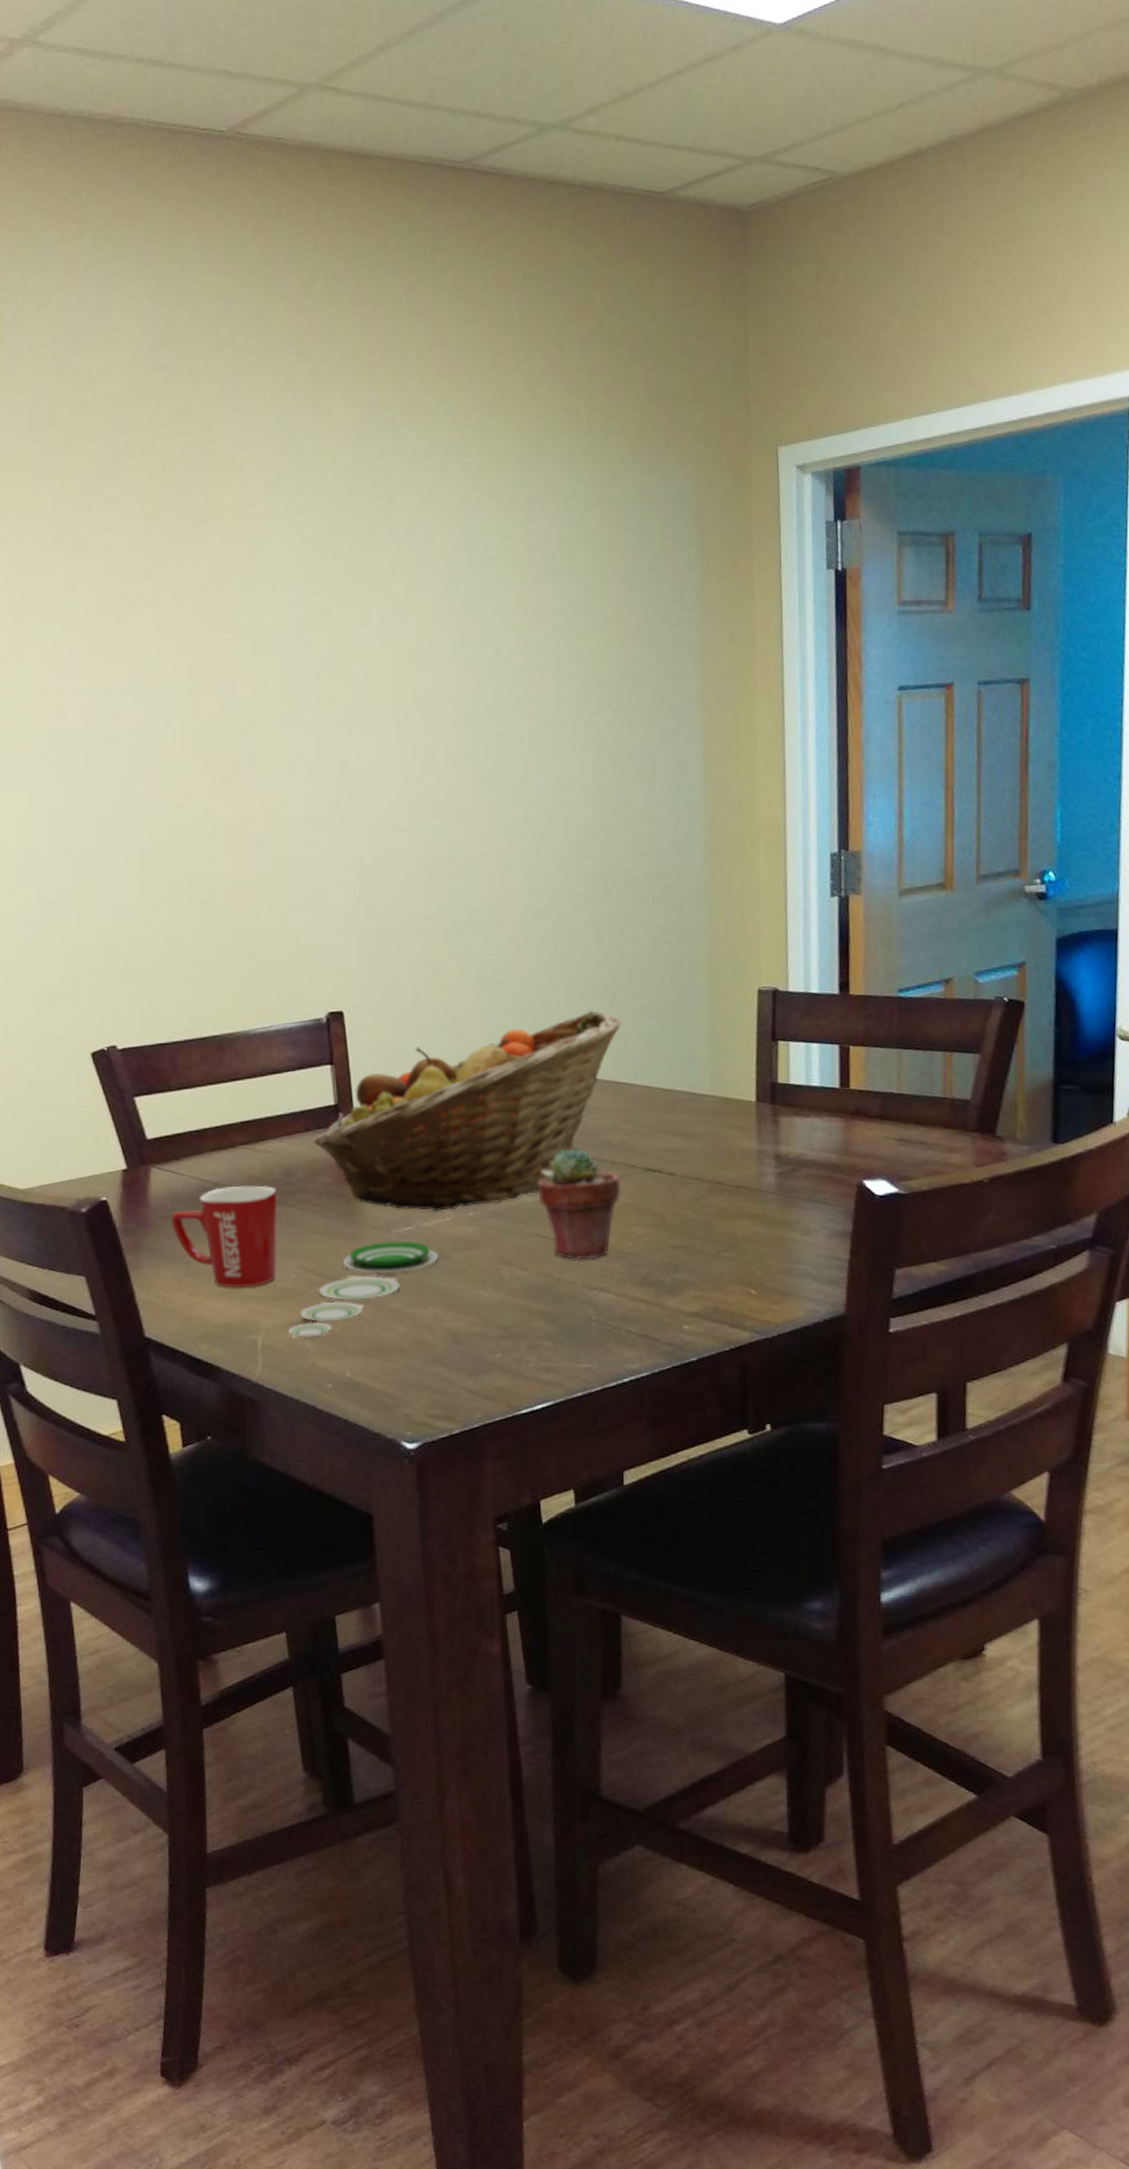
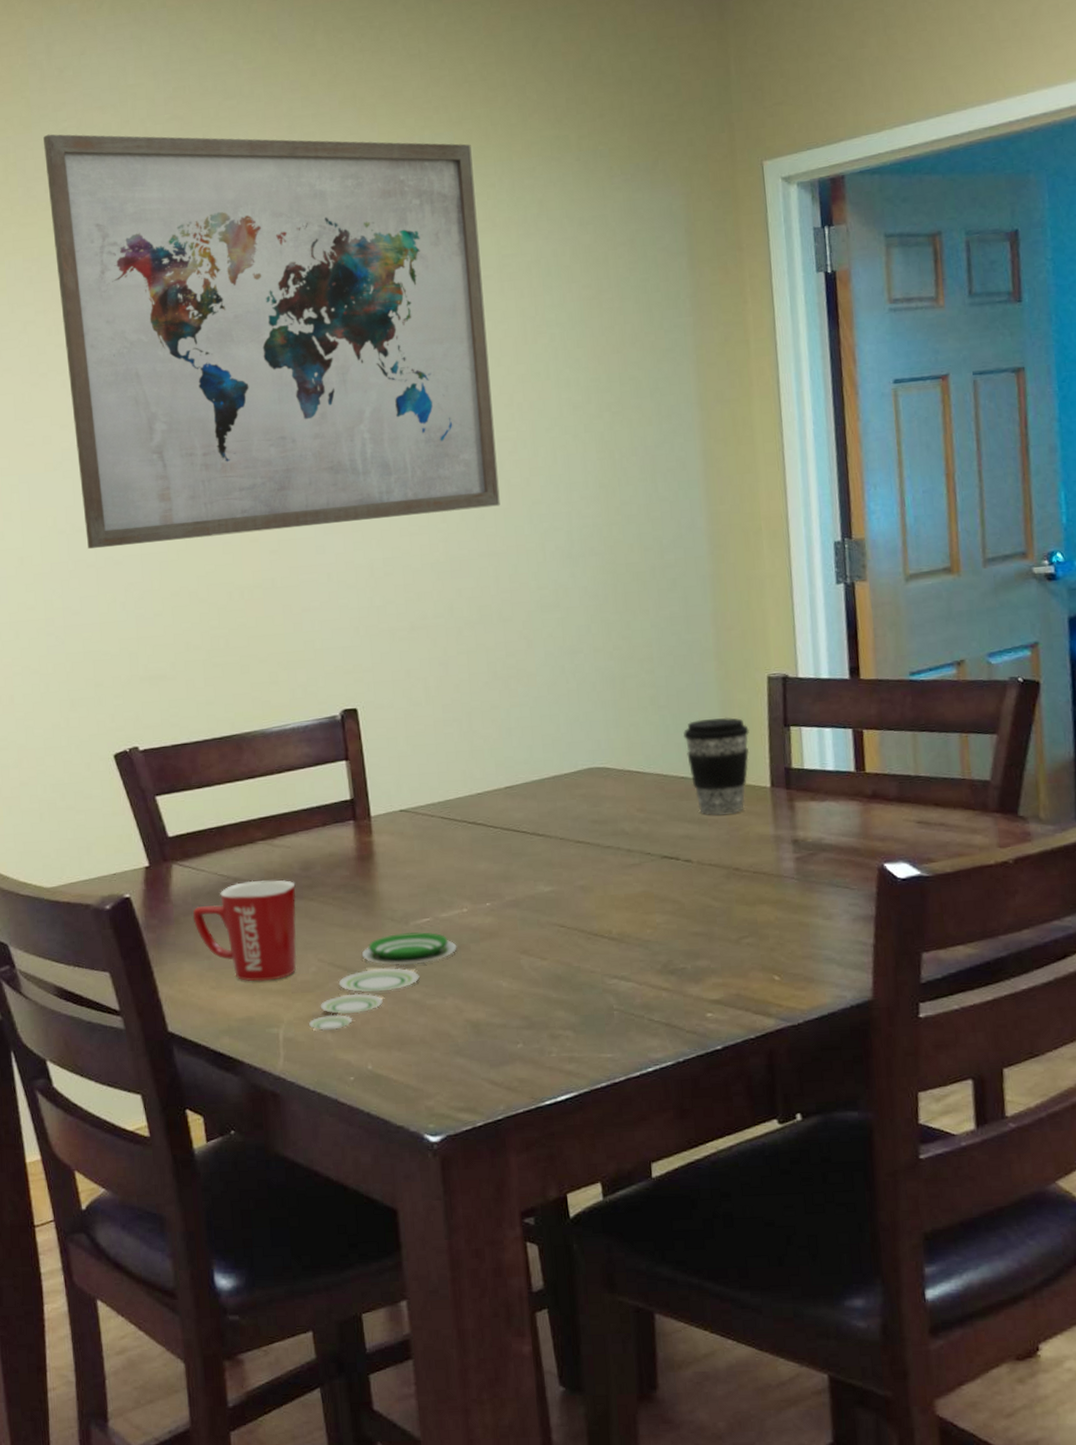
wall art: none [19,378,495,836] -> present [43,134,500,549]
fruit basket: present [314,1010,622,1211] -> none [331,701,632,902]
potted succulent: present [537,1147,621,1260] -> none [553,836,638,949]
coffee cup: none [672,1029,737,1128] -> present [683,717,750,815]

